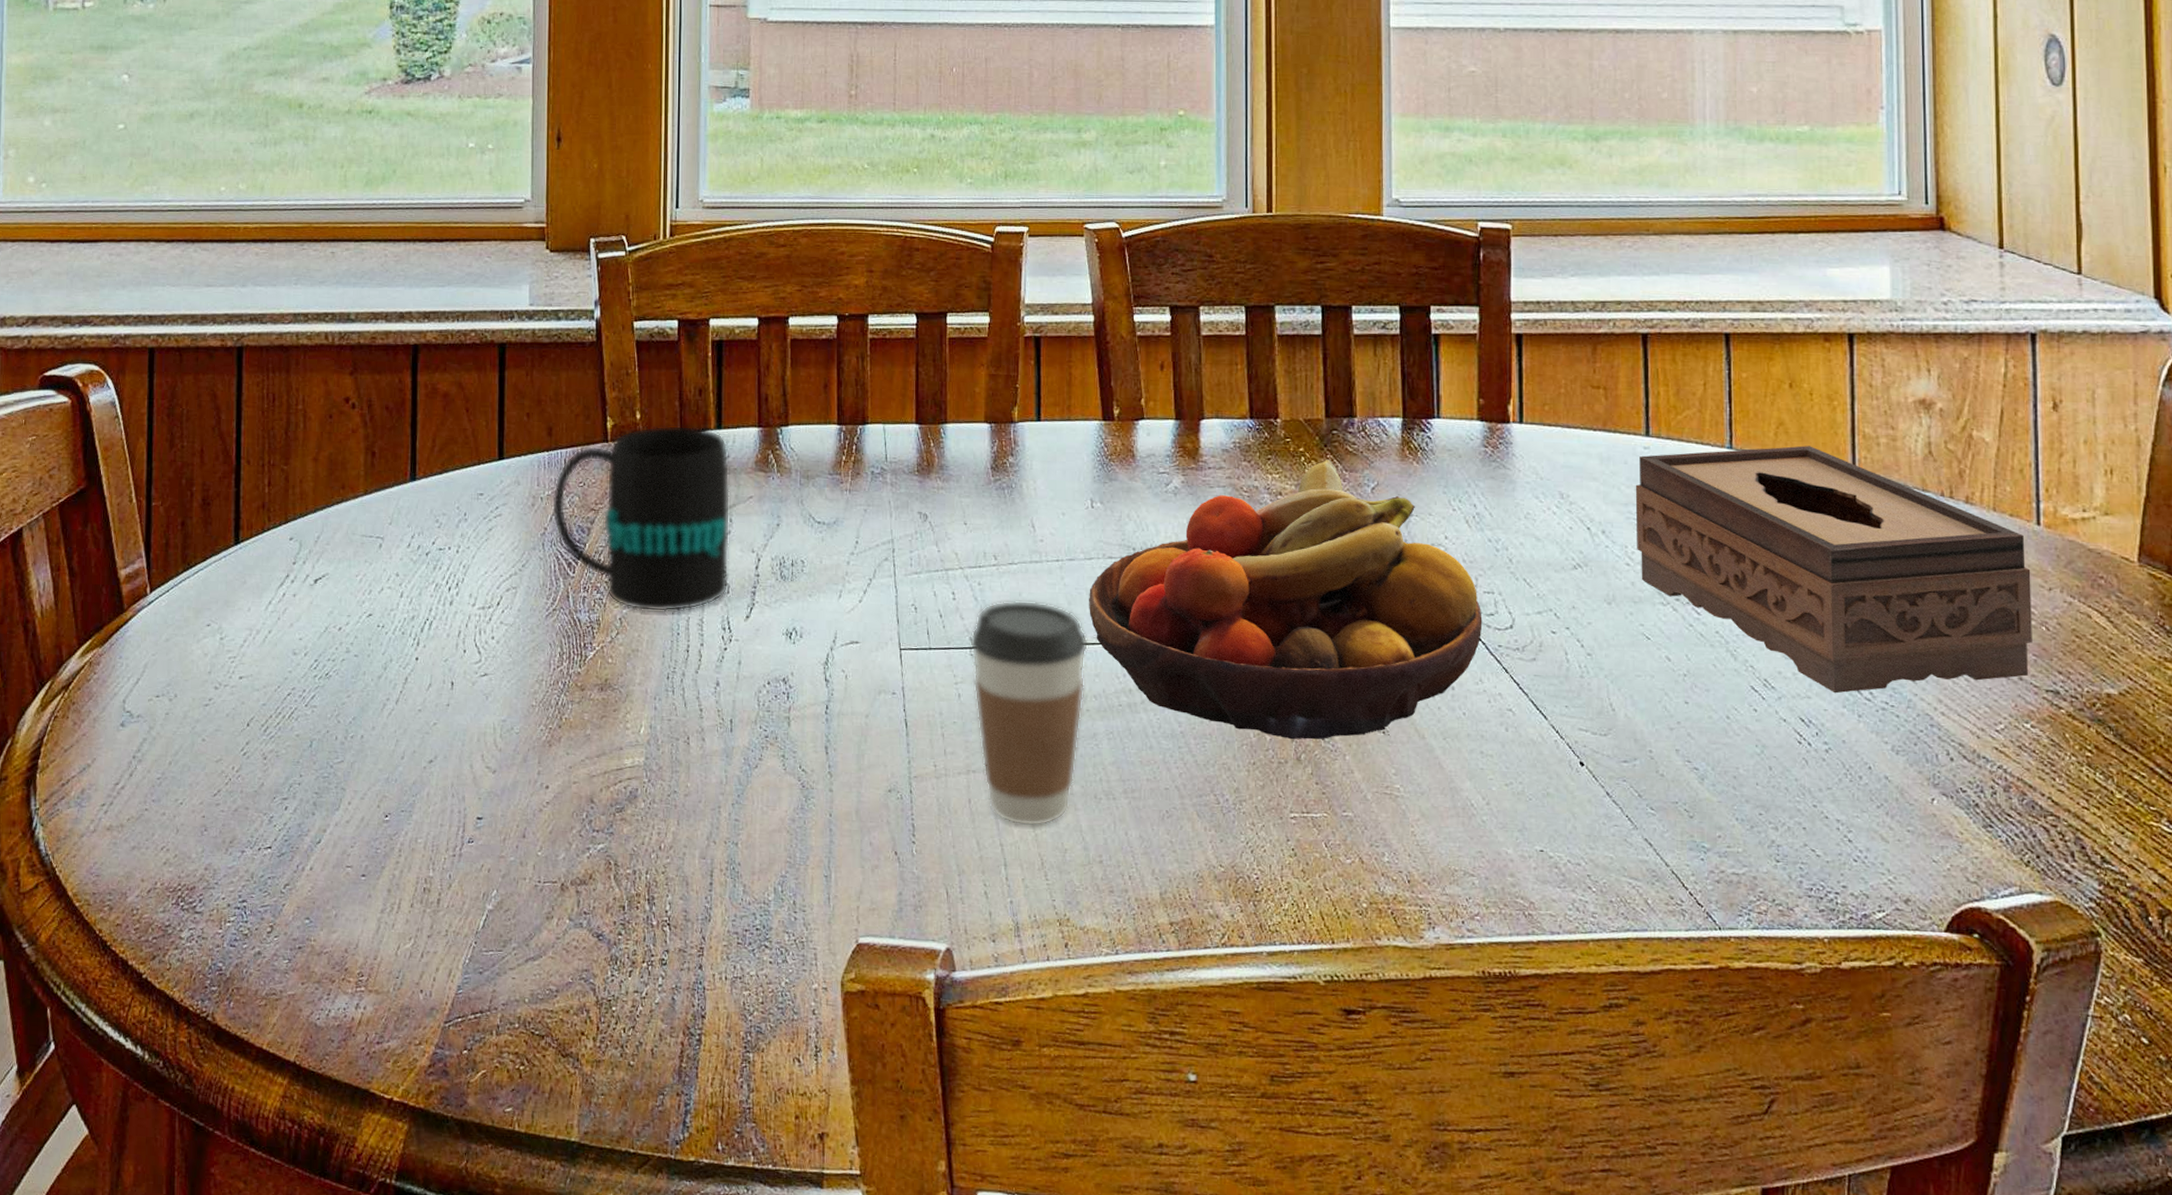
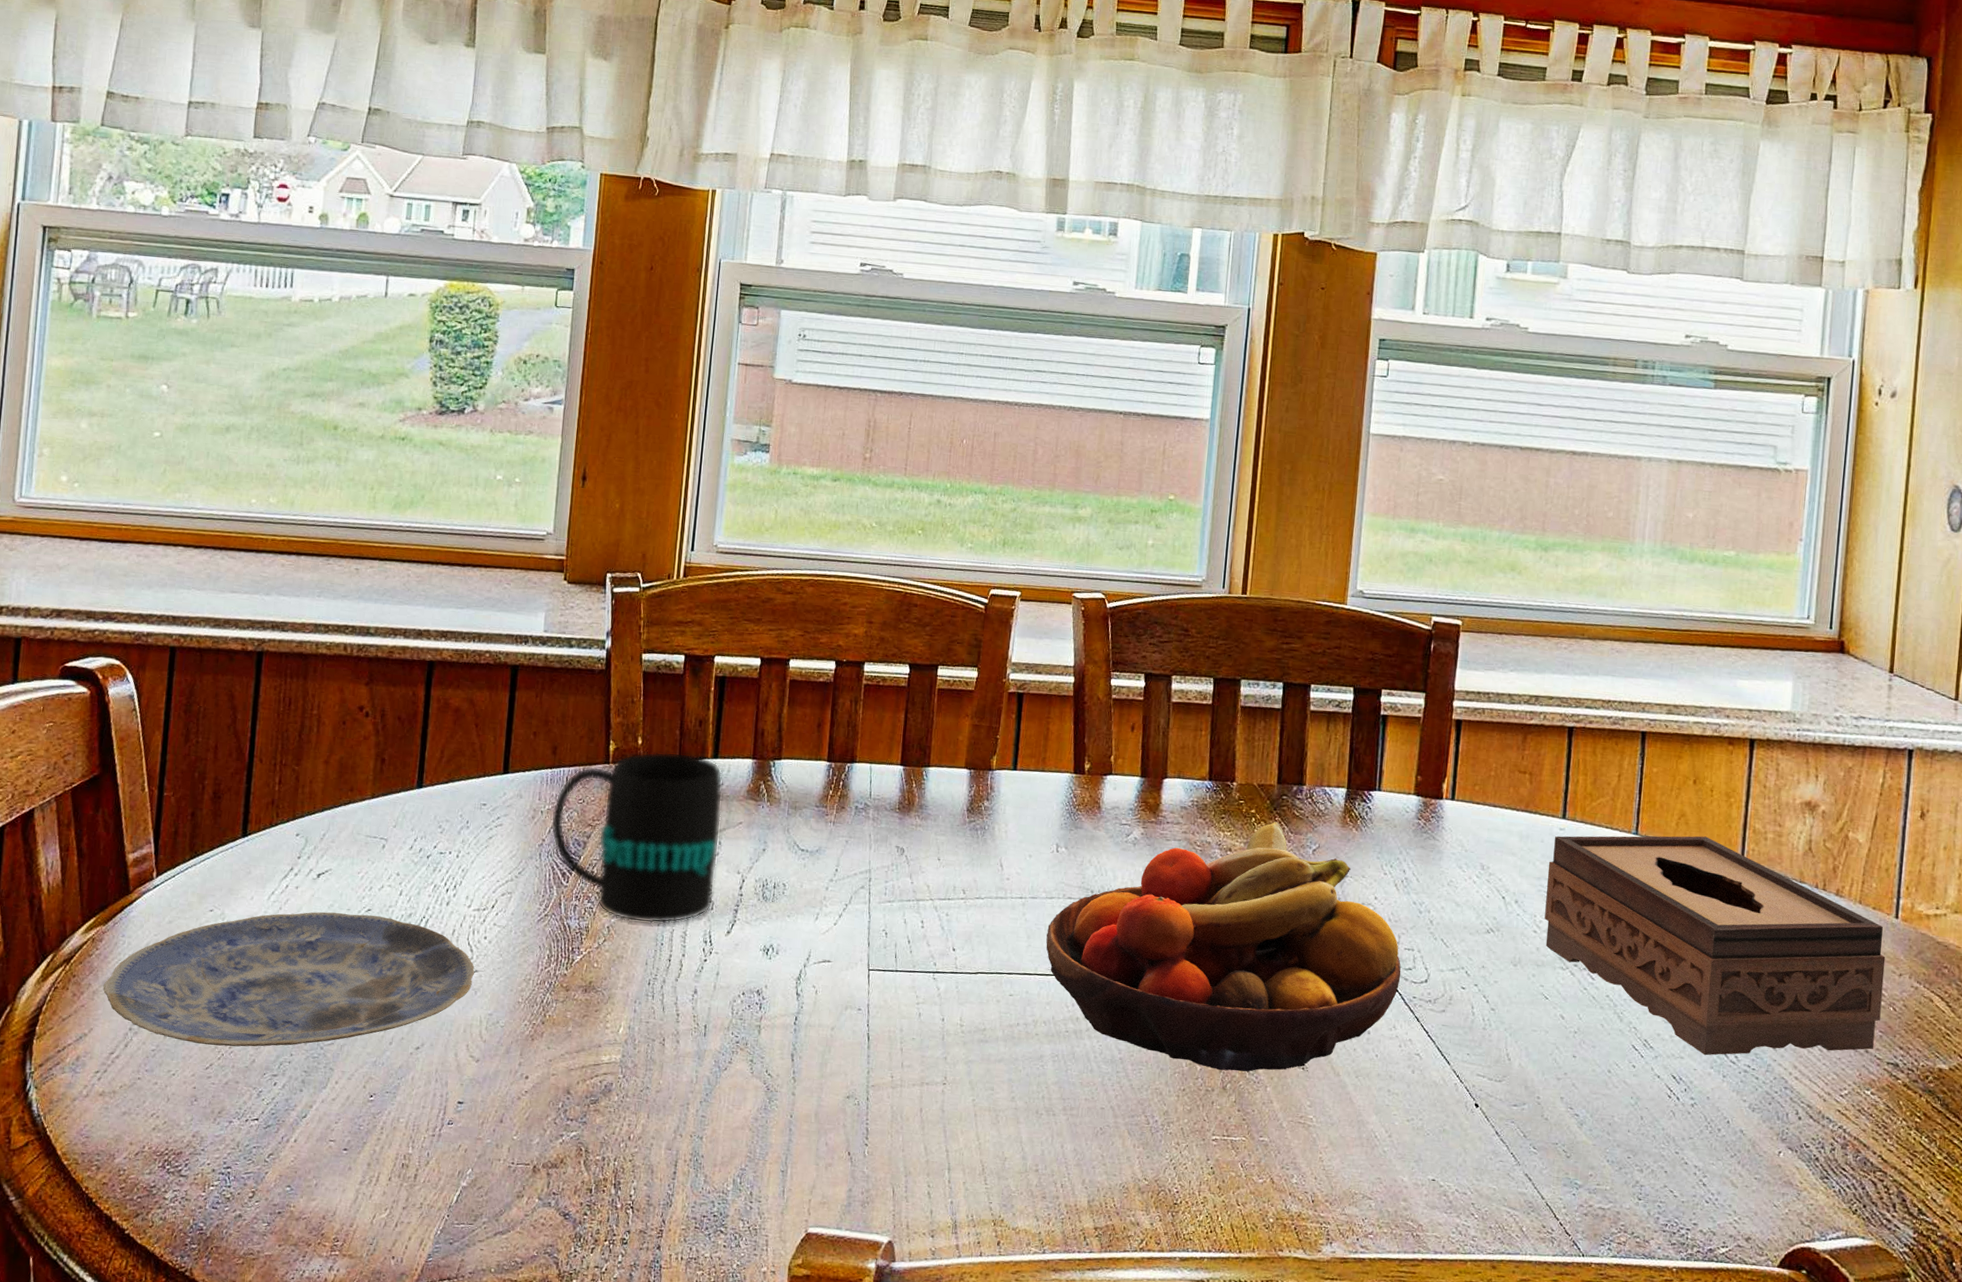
plate: none [103,619,485,770] -> present [103,911,475,1047]
coffee cup: present [970,600,1089,827] -> none [933,931,1043,1136]

